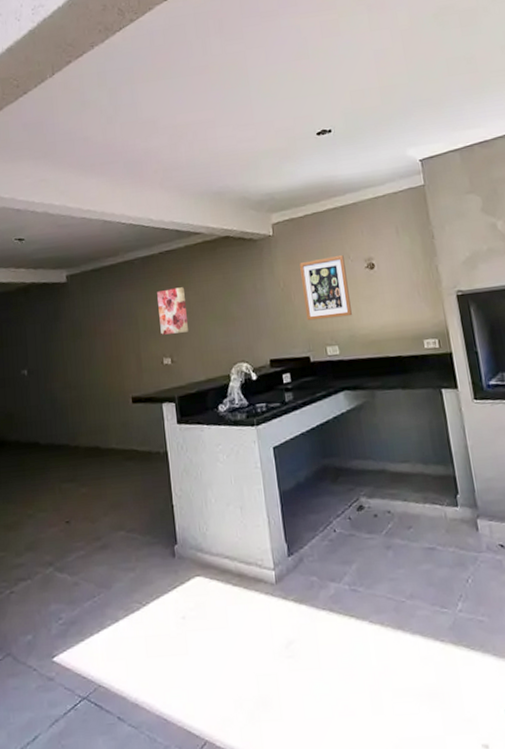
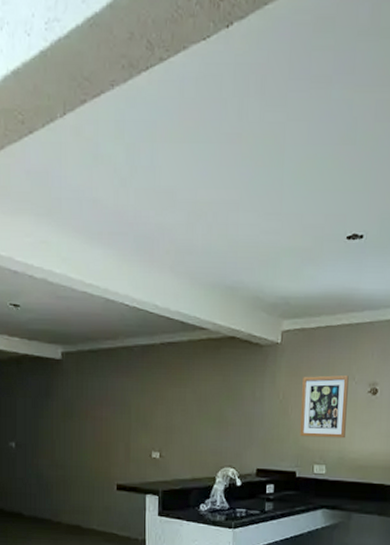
wall art: present [157,287,189,335] -> none [153,383,182,429]

